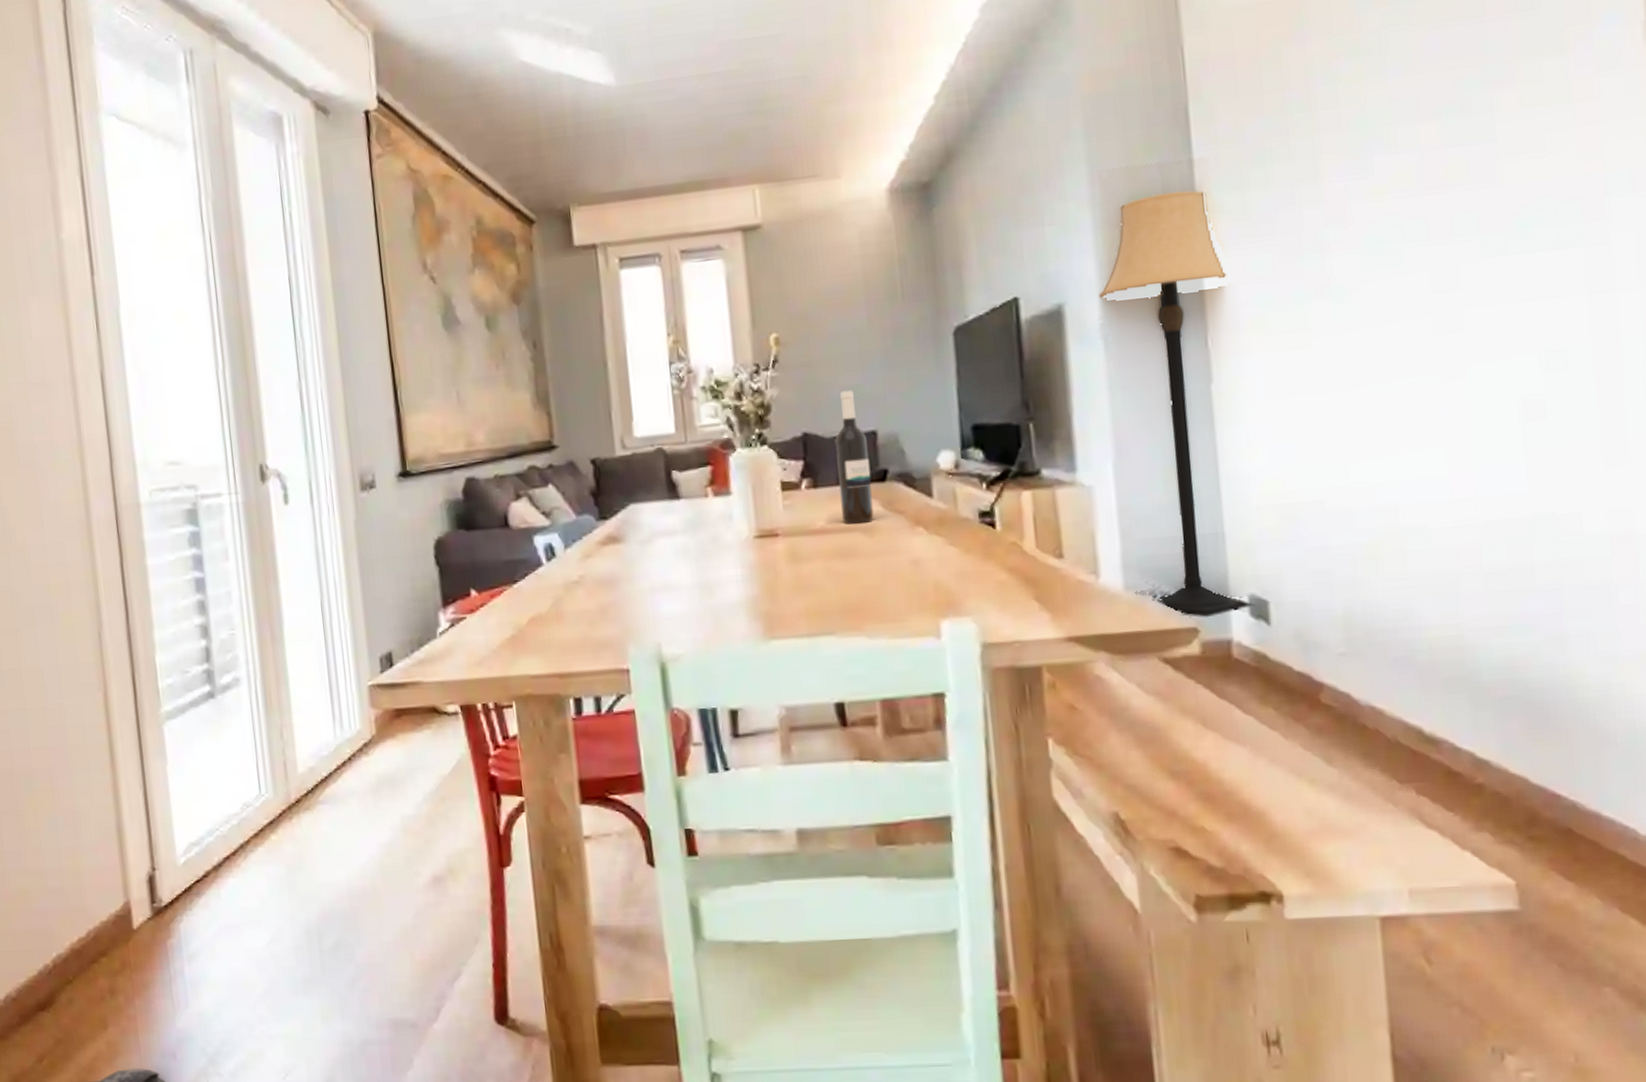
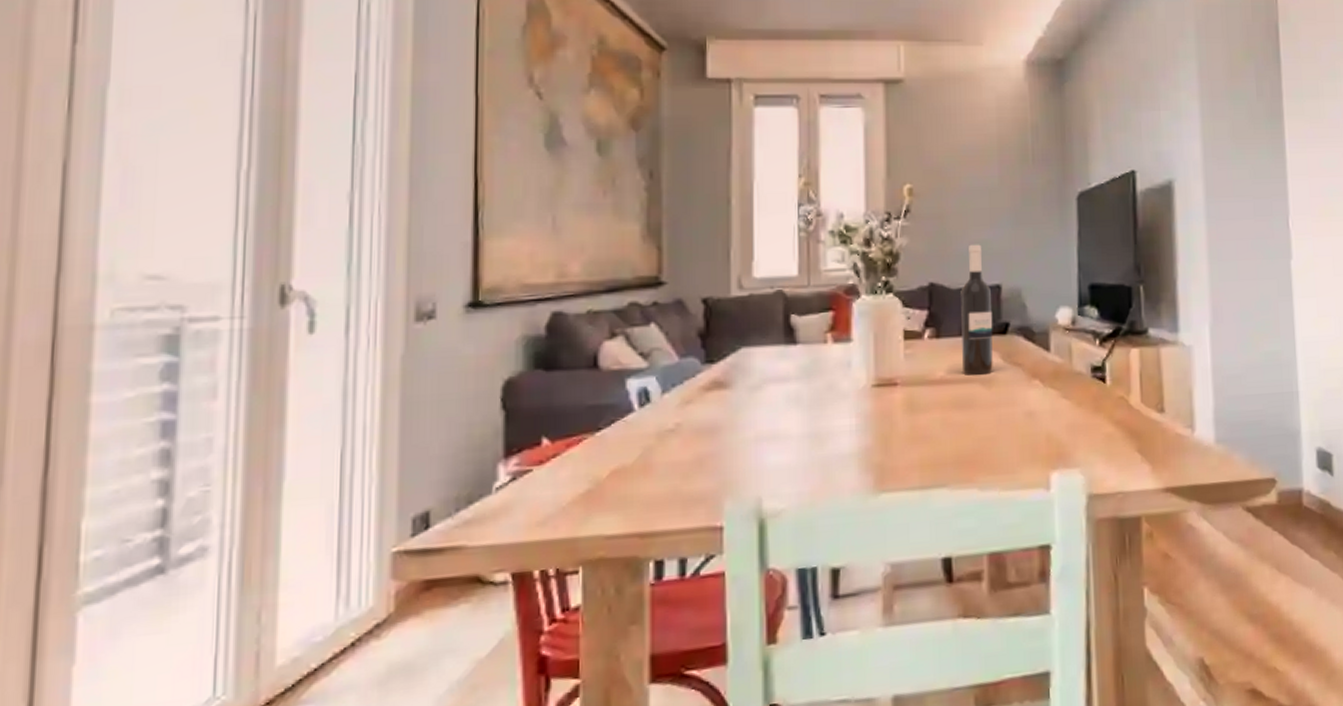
lamp: present [1099,189,1255,618] -> none [1203,94,1322,470]

